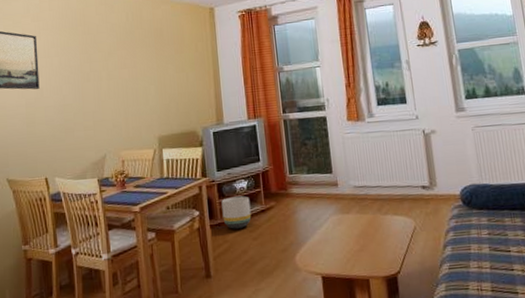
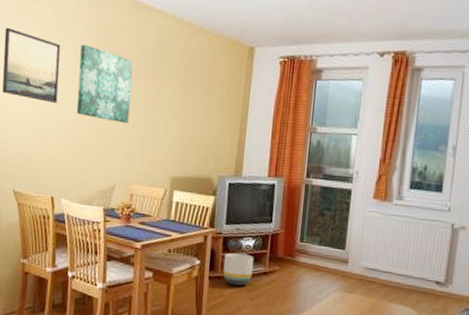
wall art: none [56,31,110,96] -> present [76,44,133,123]

